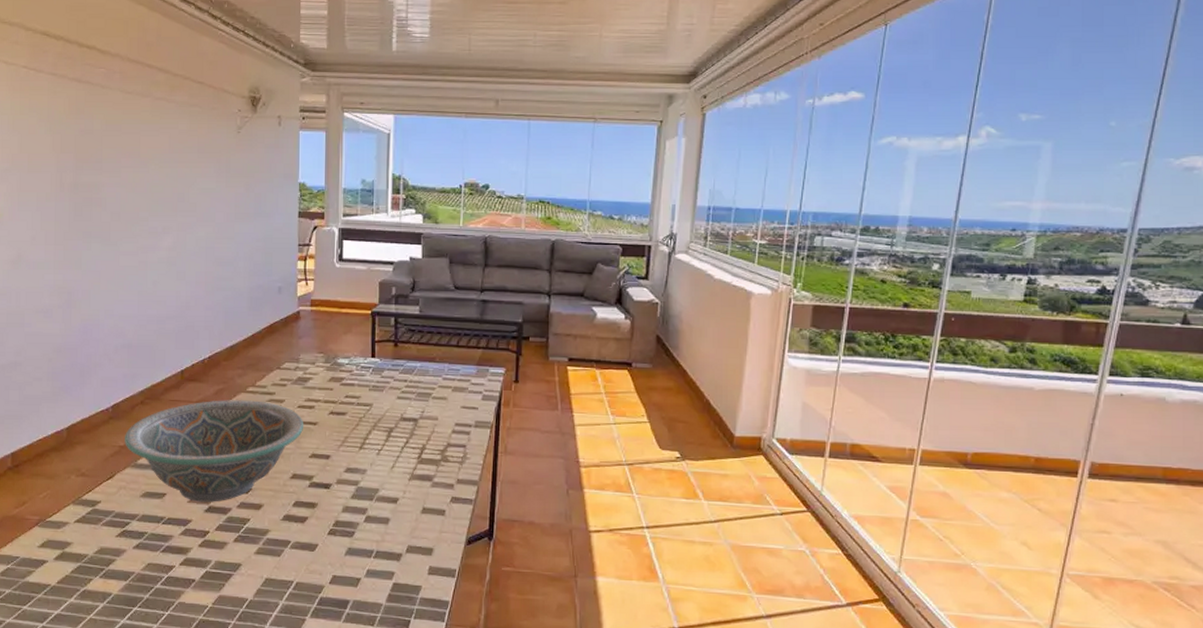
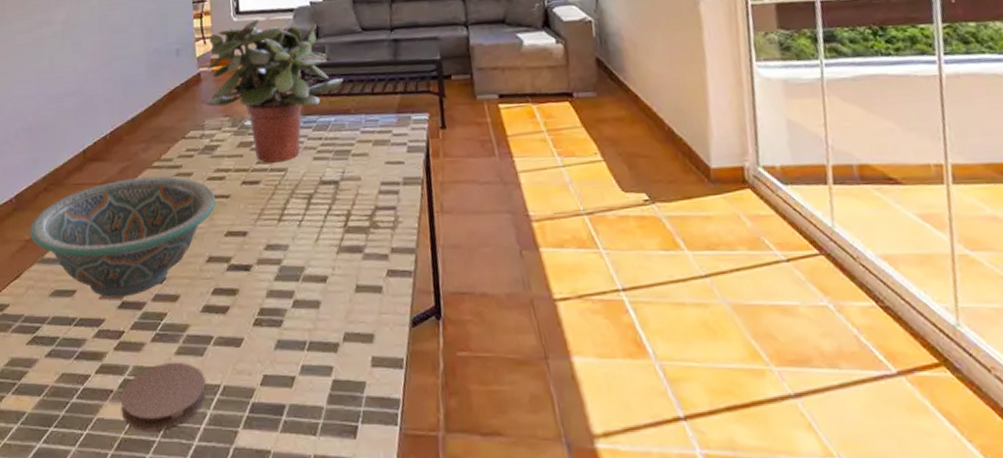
coaster: none [201,560,280,615] -> present [120,363,206,431]
potted plant: none [301,268,433,398] -> present [204,19,344,163]

